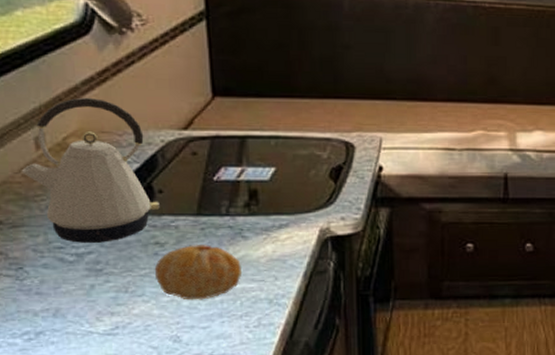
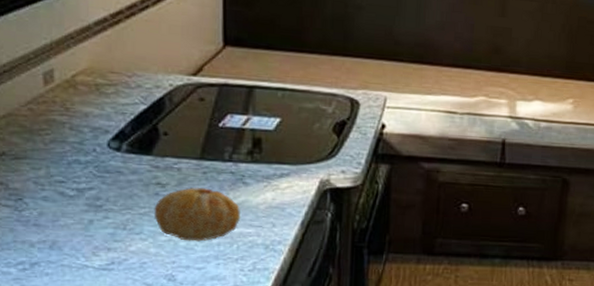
kettle: present [21,97,160,243] -> none [27,37,164,180]

